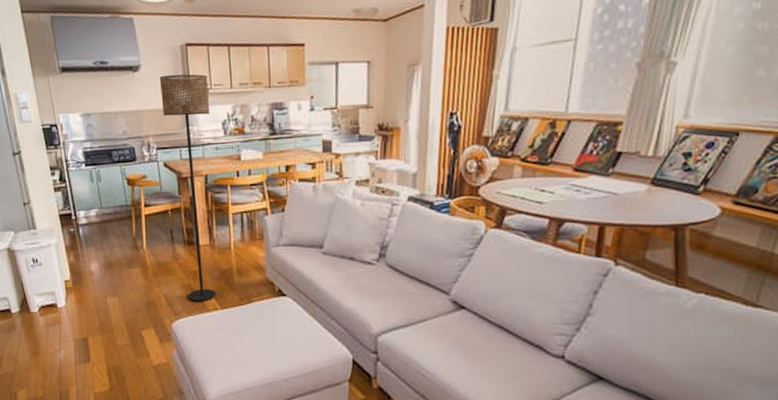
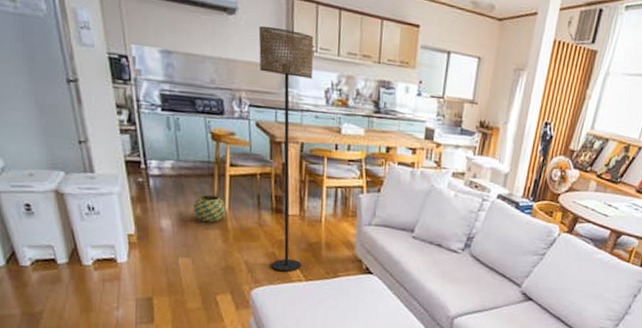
decorative ball: none [116,236,145,262] -> present [192,195,227,223]

